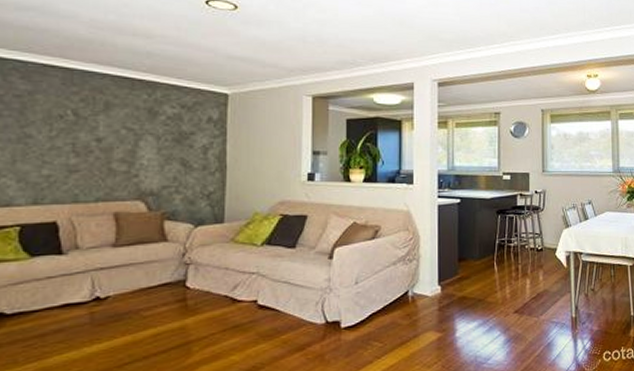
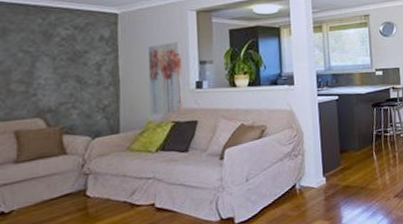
wall art: none [257,129,294,207] -> present [148,41,184,115]

